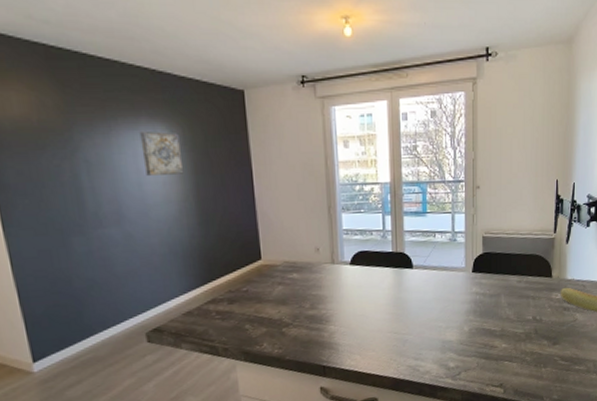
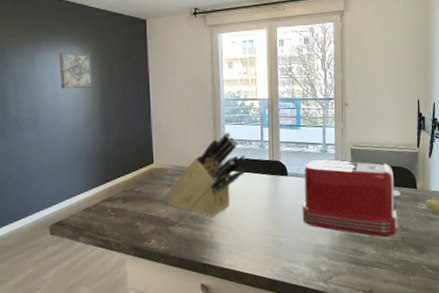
knife block: none [275,221,366,316] -> present [164,132,246,217]
toaster: none [429,248,535,330] -> present [302,159,401,237]

